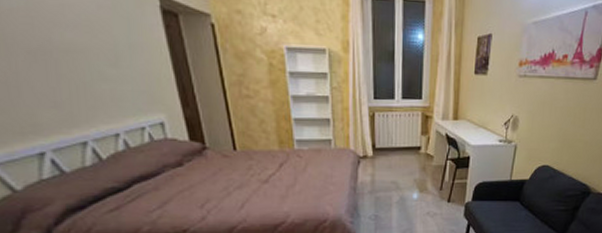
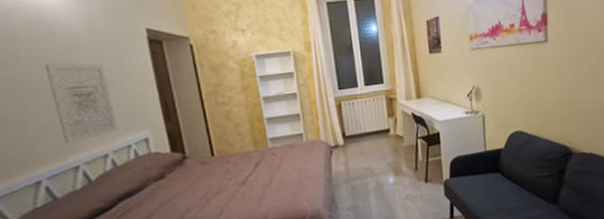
wall art: none [36,19,129,118] -> present [45,63,118,145]

